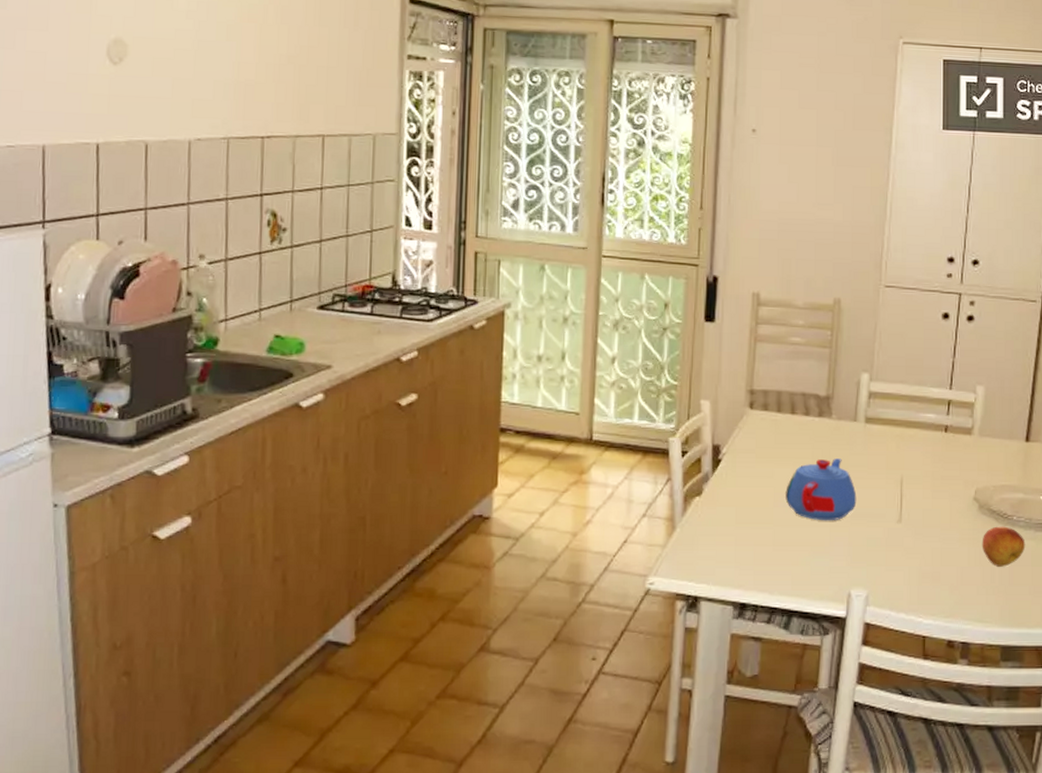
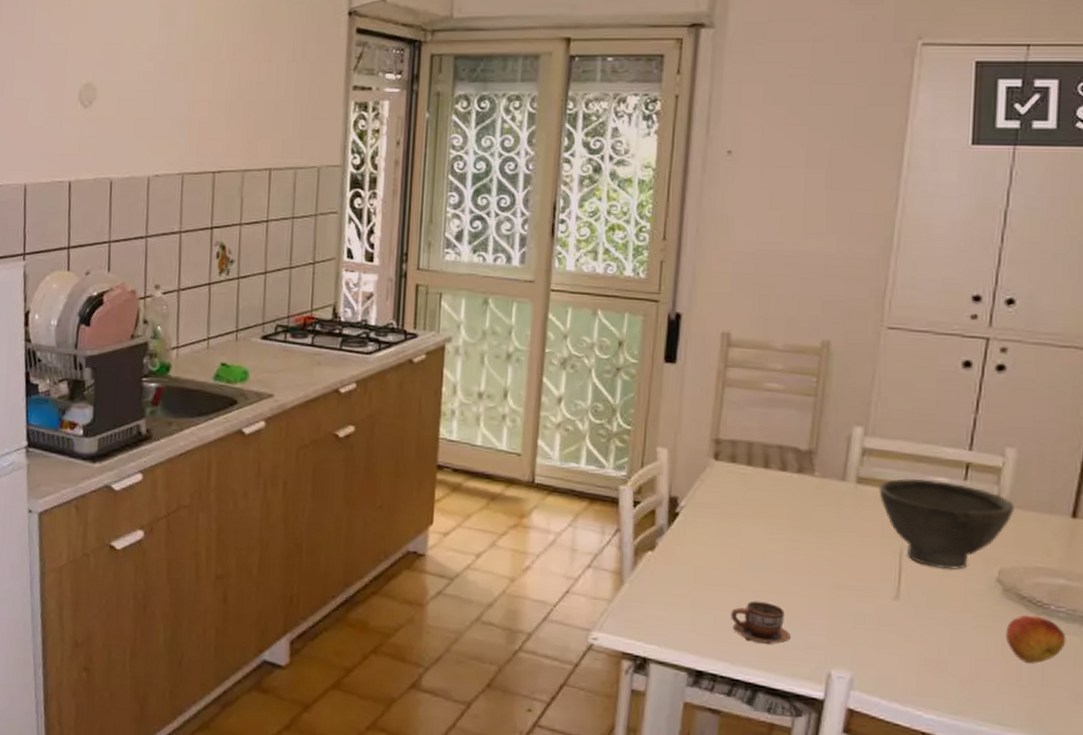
cup: none [768,534,817,573] -> present [731,600,791,645]
teapot: present [785,458,857,521] -> none [754,520,843,591]
bowl: none [883,416,984,492] -> present [879,478,1014,570]

